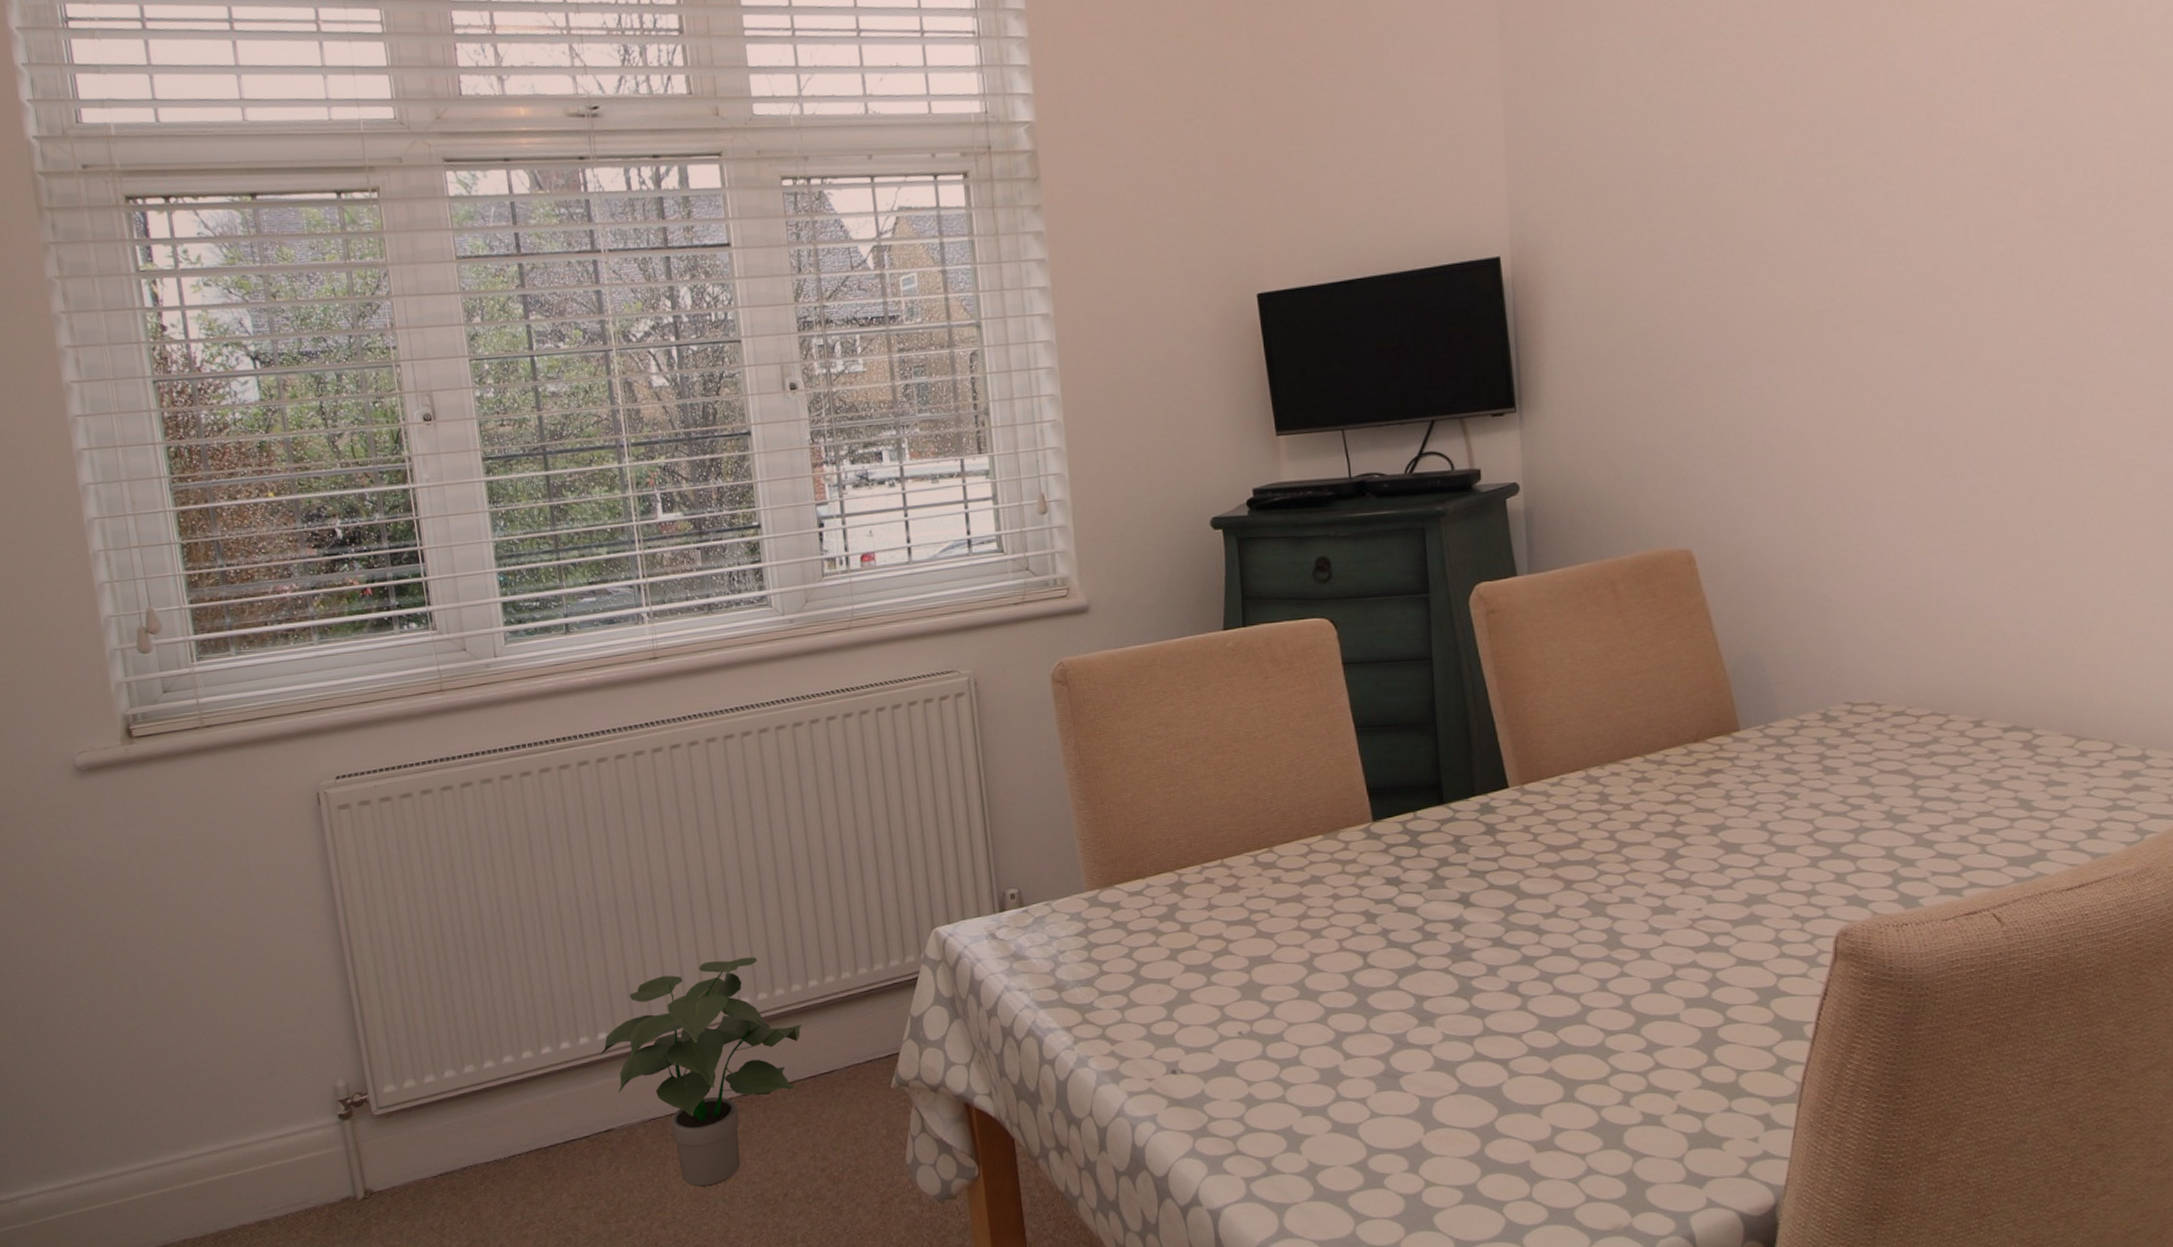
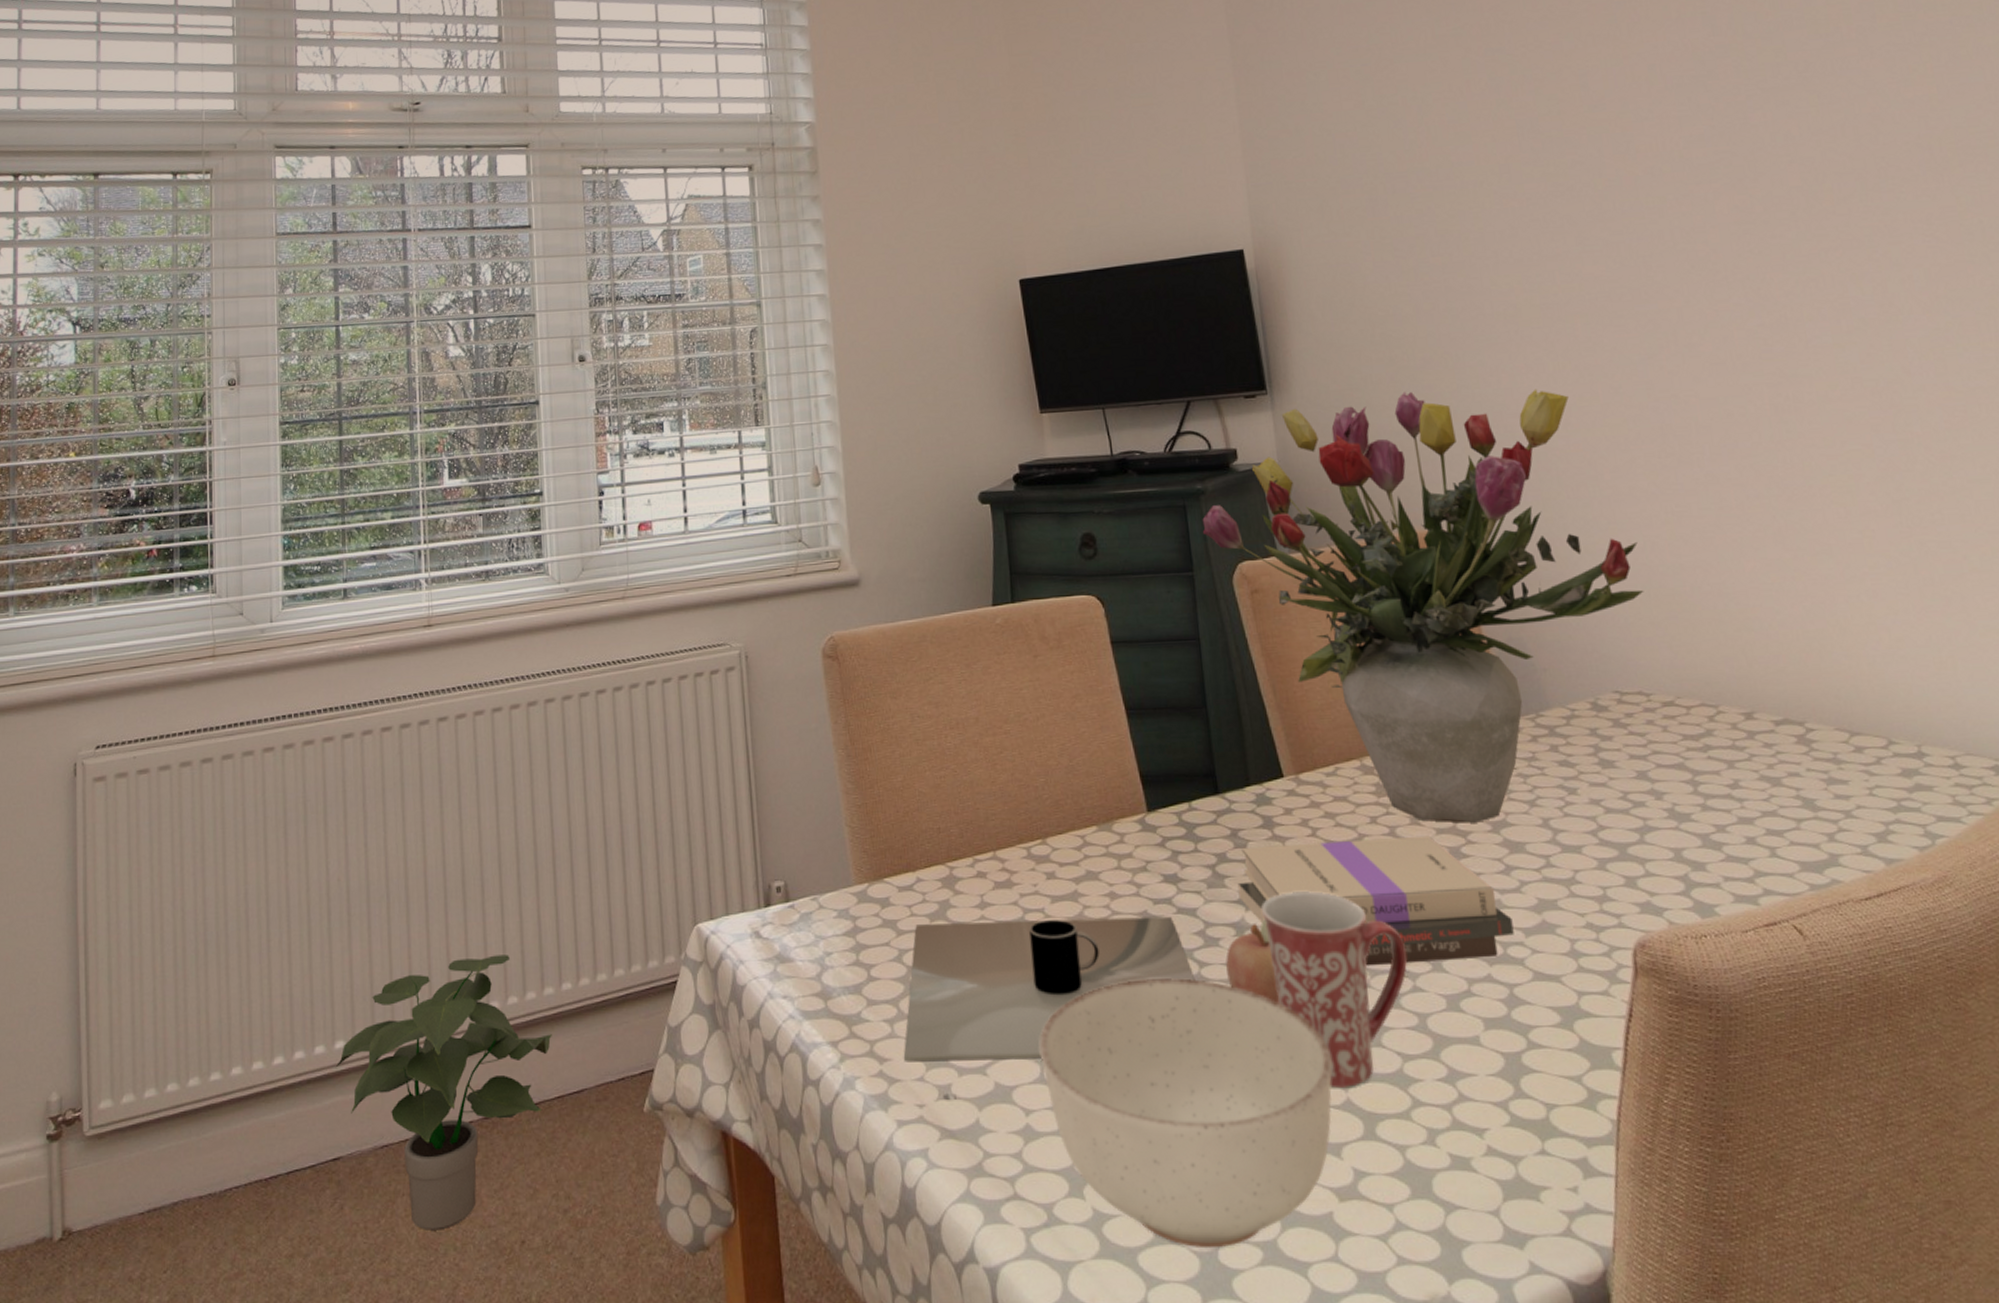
place setting: none [1134,914,1412,1042] -> present [904,916,1195,1061]
bowl: none [1261,968,1538,1191] -> present [1039,978,1333,1247]
flower arrangement: none [1440,401,1889,827] -> present [1202,388,1644,823]
fruit: none [1442,915,1491,988] -> present [1225,919,1279,1003]
books: none [1457,839,1722,956] -> present [1237,835,1514,966]
mug: none [1479,890,1617,1059] -> present [1260,891,1407,1088]

